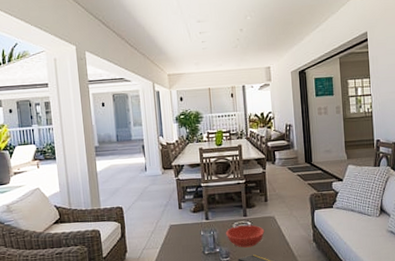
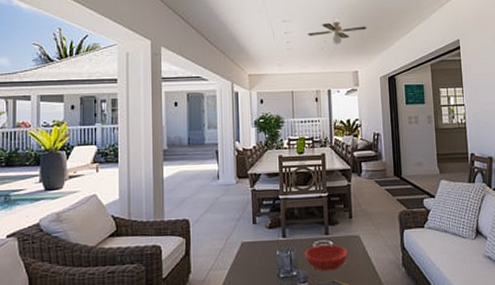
ceiling fan: none [221,20,278,43] -> present [307,22,367,45]

